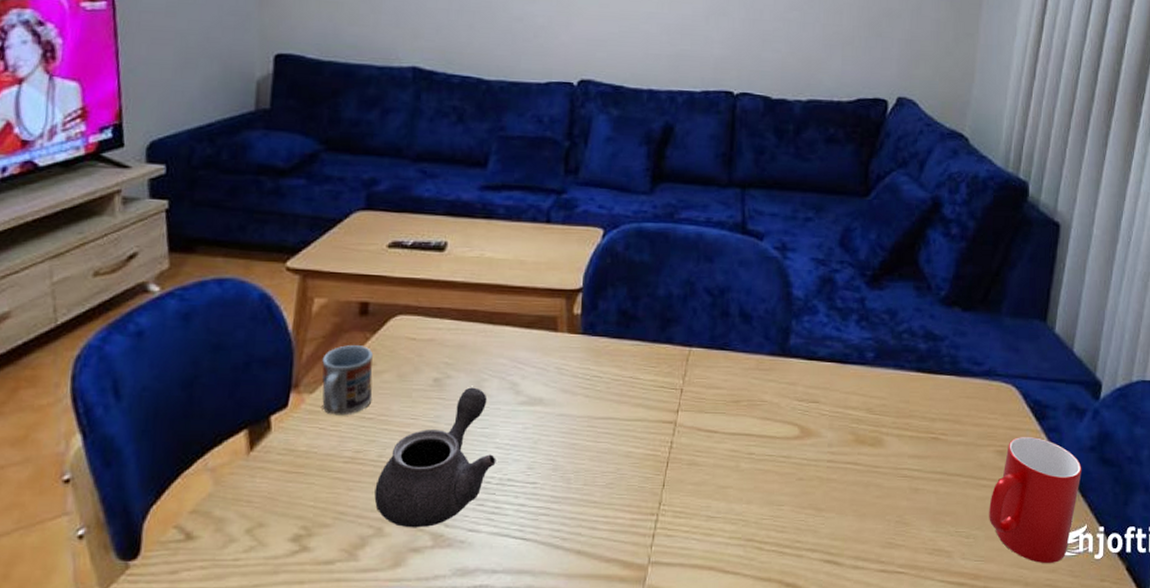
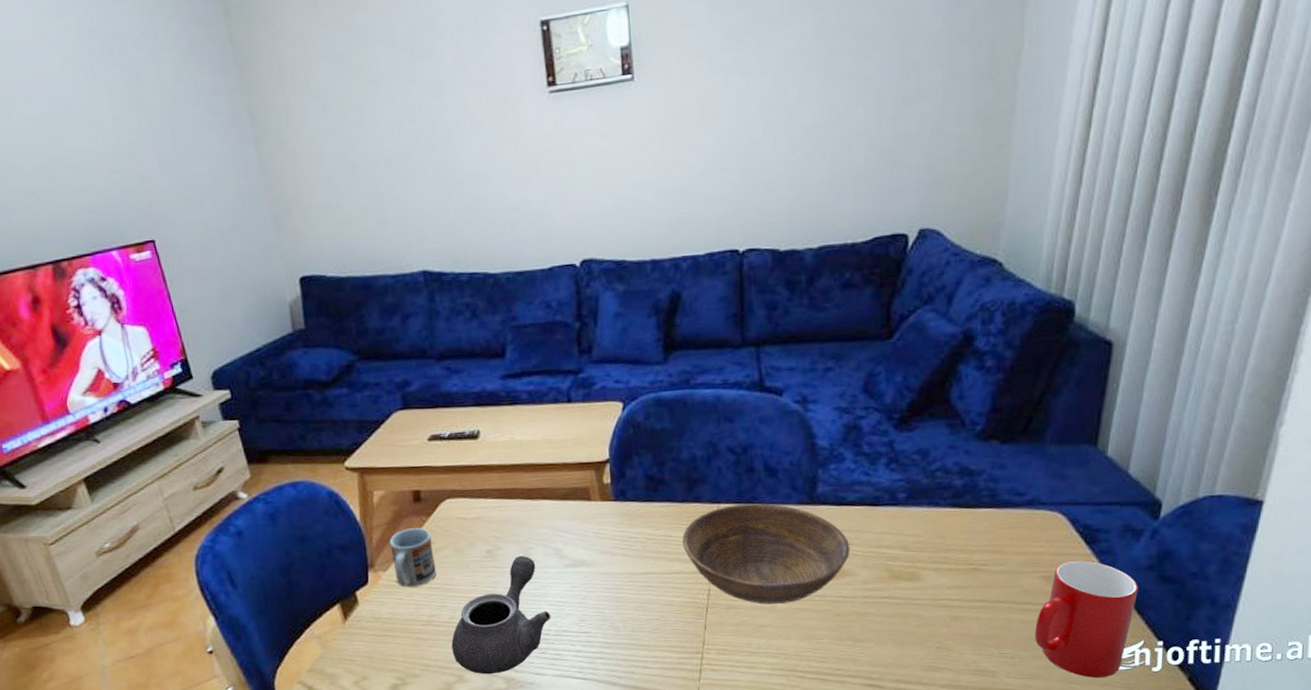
bowl: none [649,350,818,463] -> present [682,503,850,605]

